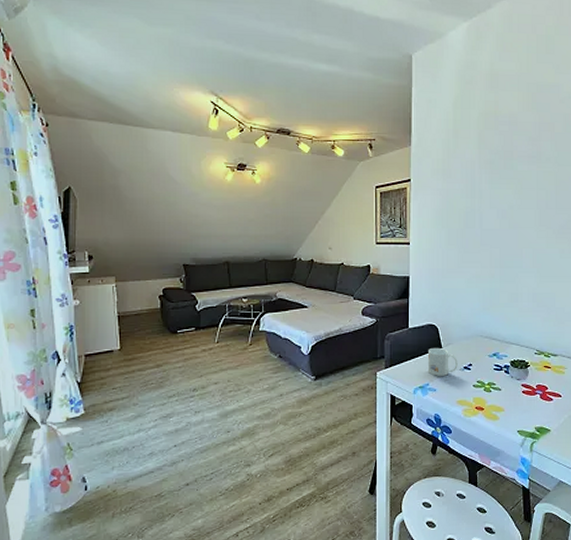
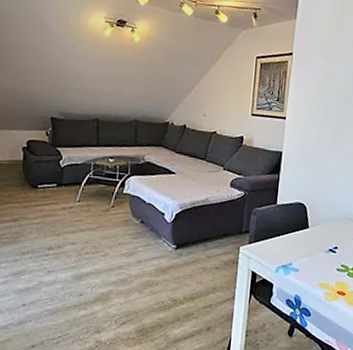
mug: present [427,347,458,376] -> none [292,226,324,257]

